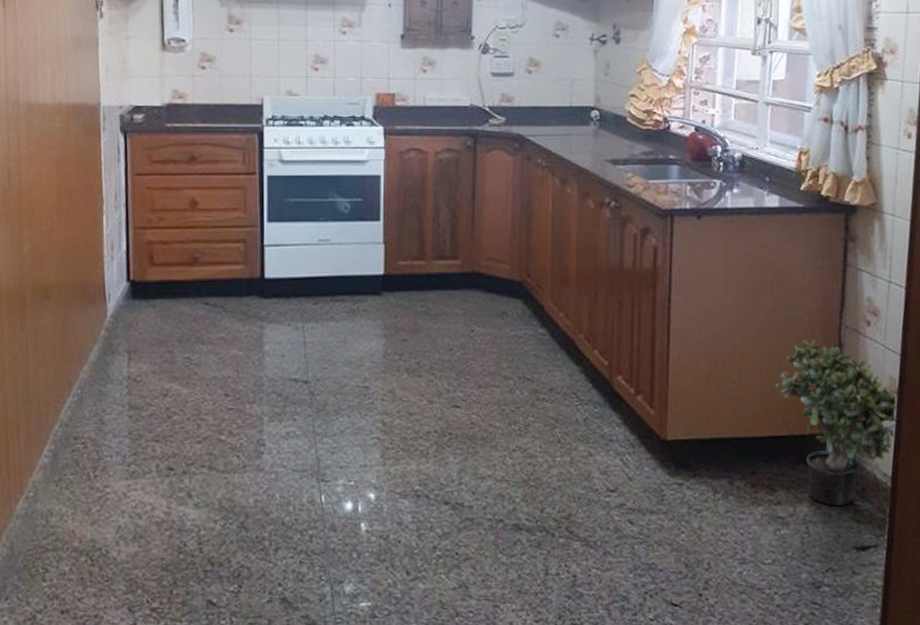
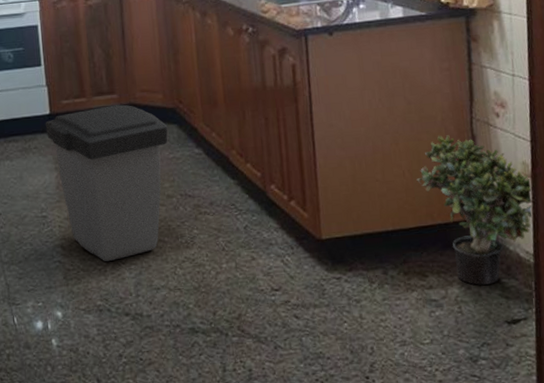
trash can: none [377,272,512,444] -> present [45,104,168,262]

